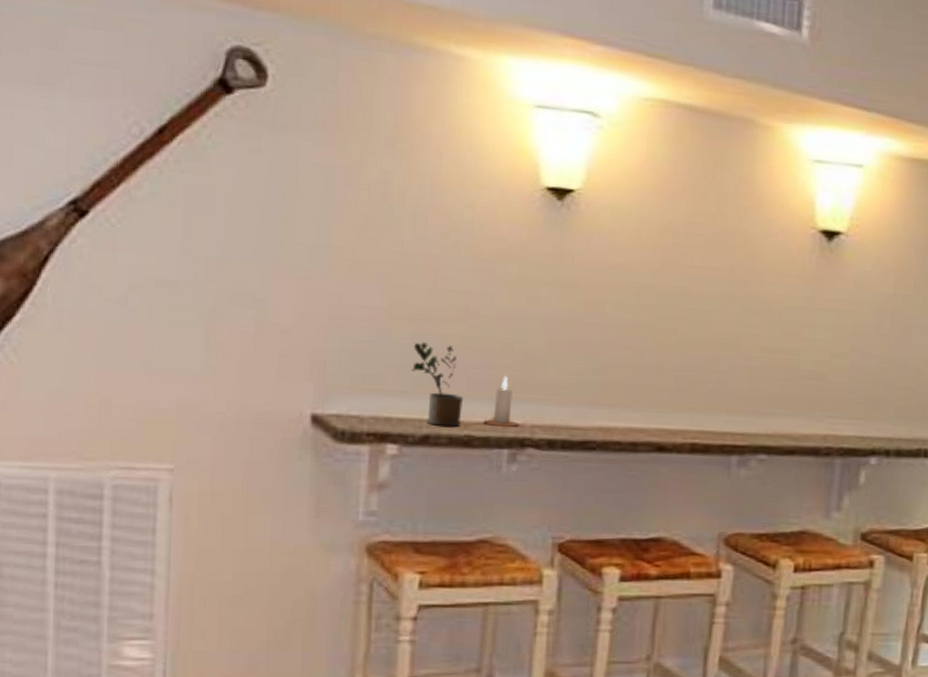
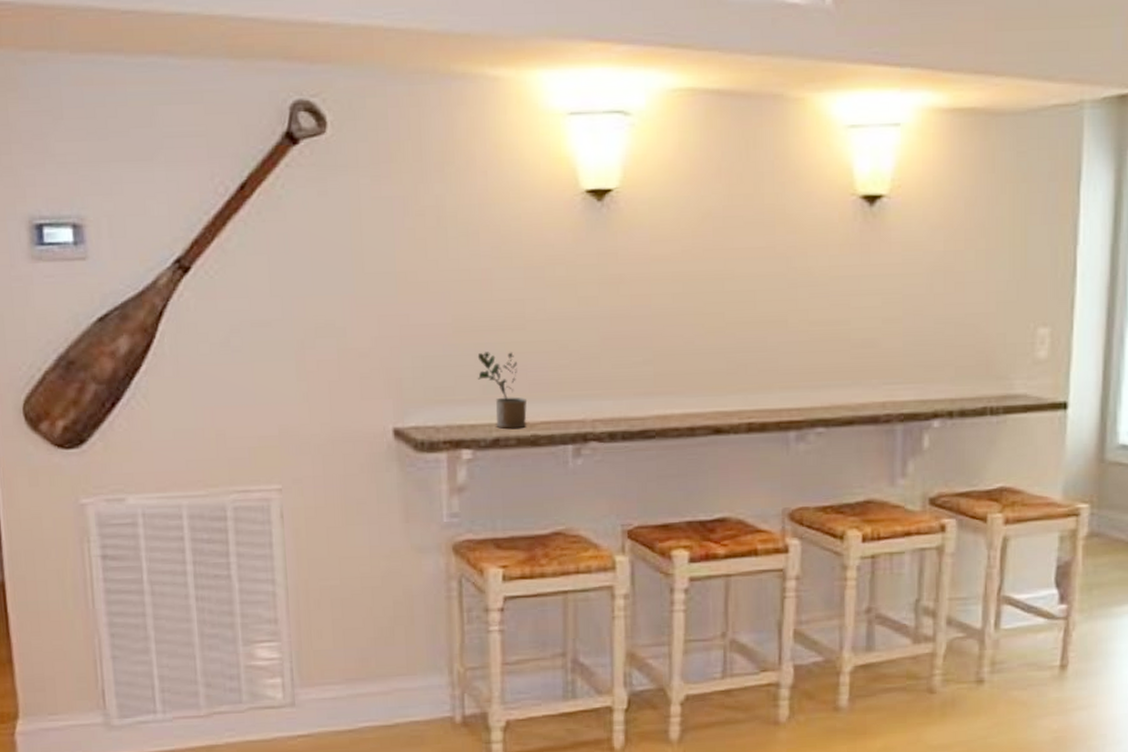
candle: present [483,376,519,427] -> none [547,375,581,424]

